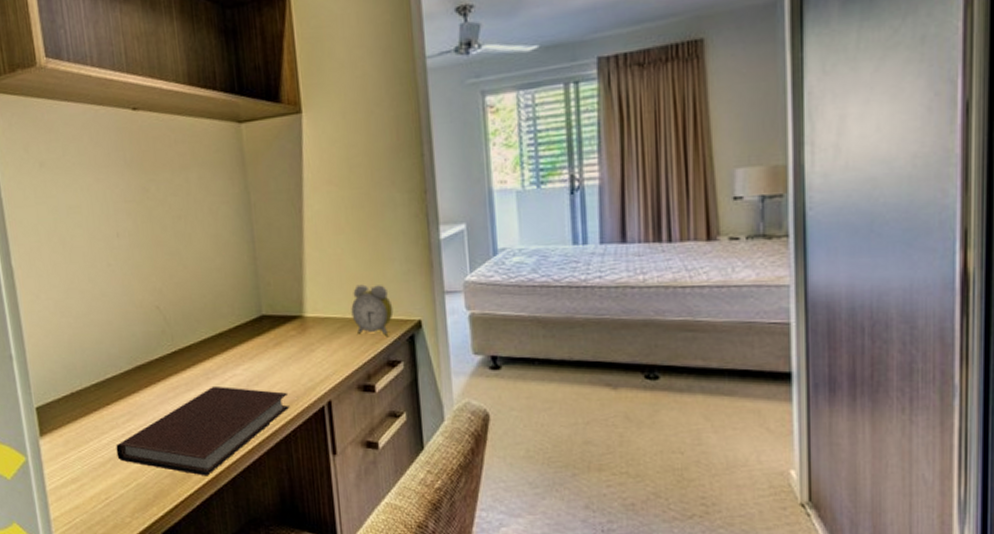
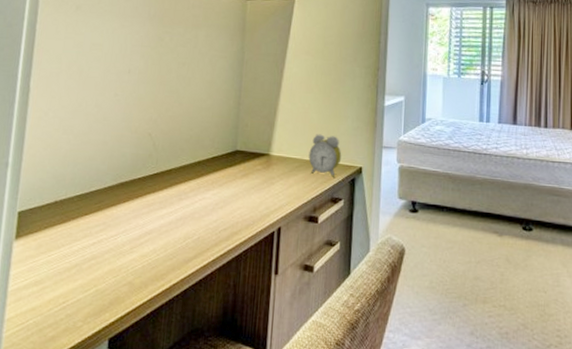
notebook: present [116,387,290,476] -> none [83,207,247,287]

